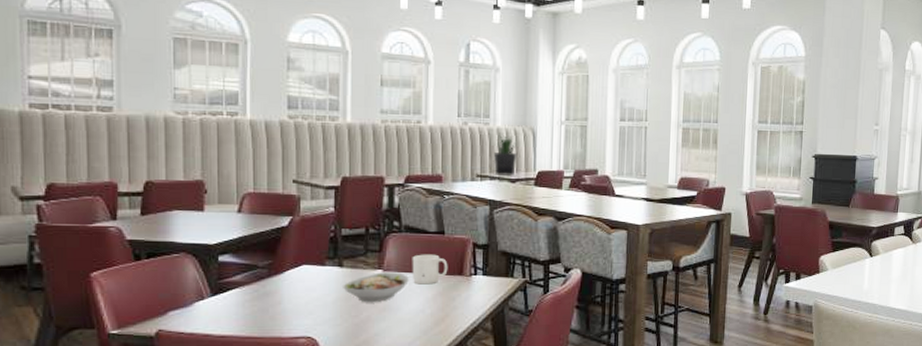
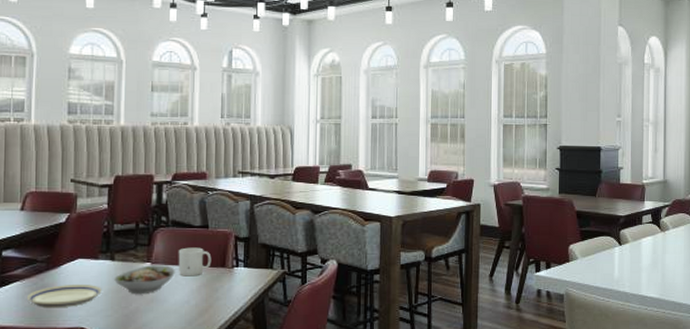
plate: none [248,291,330,317] -> present [27,284,102,308]
planter: present [493,135,518,176] -> none [253,134,276,172]

